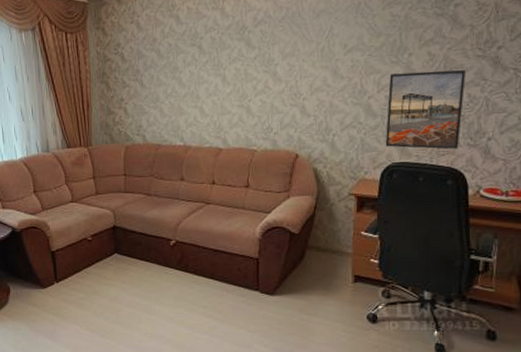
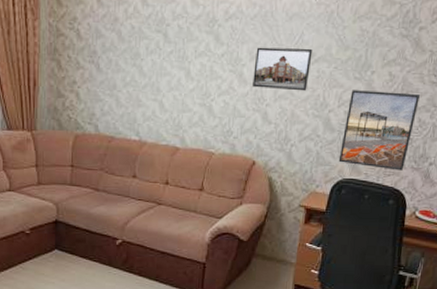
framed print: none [287,40,344,84] -> present [253,47,313,91]

